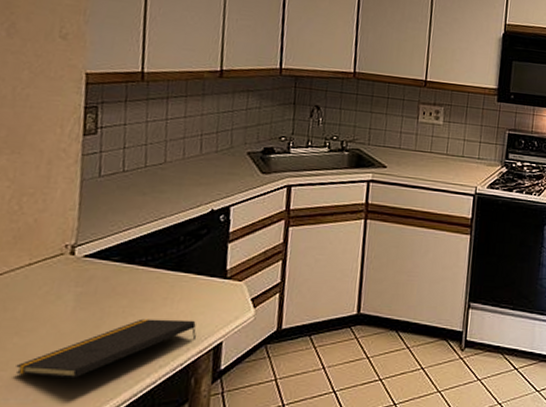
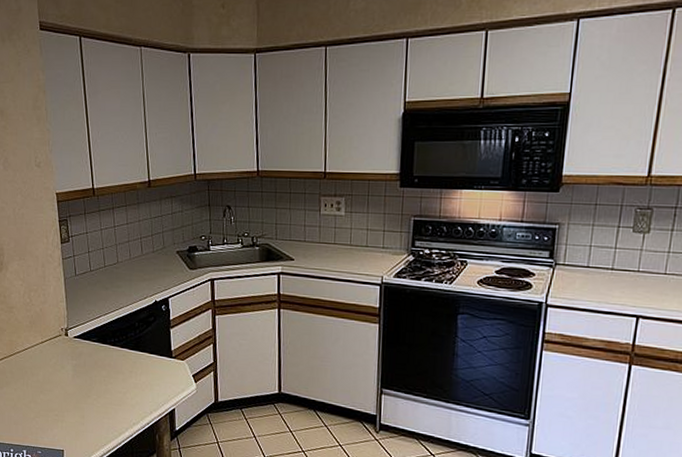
notepad: present [16,318,196,379] -> none [44,386,155,427]

